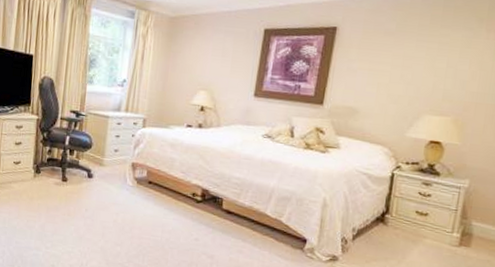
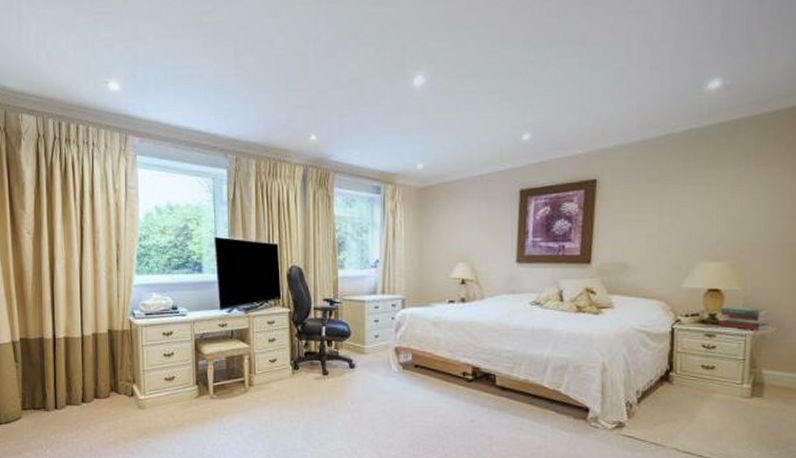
books: none [436,158,483,186] -> present [718,305,769,332]

